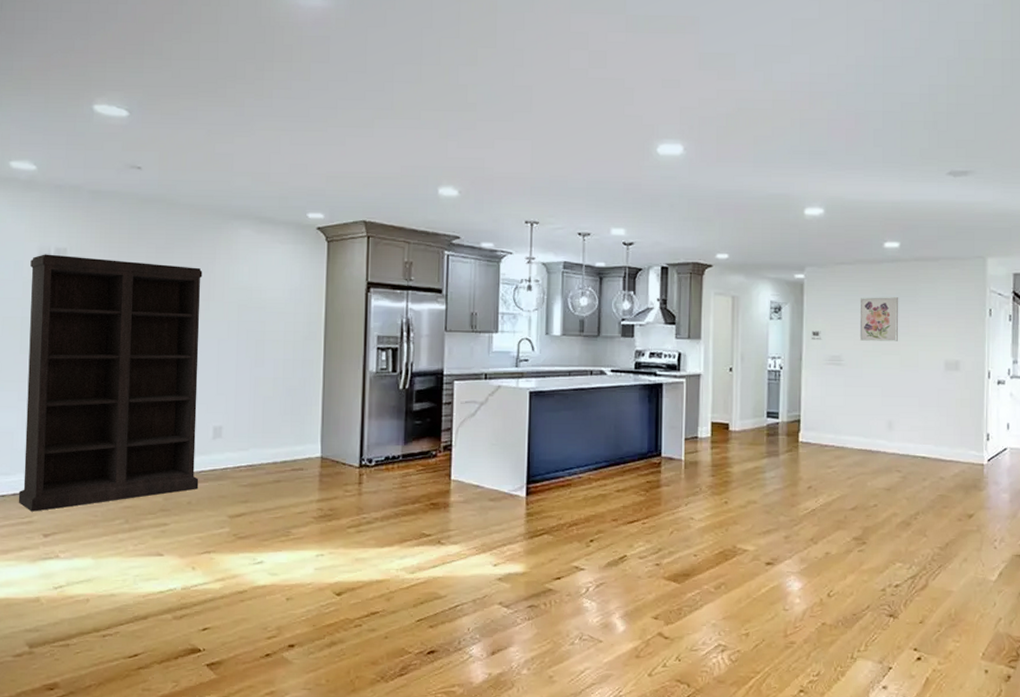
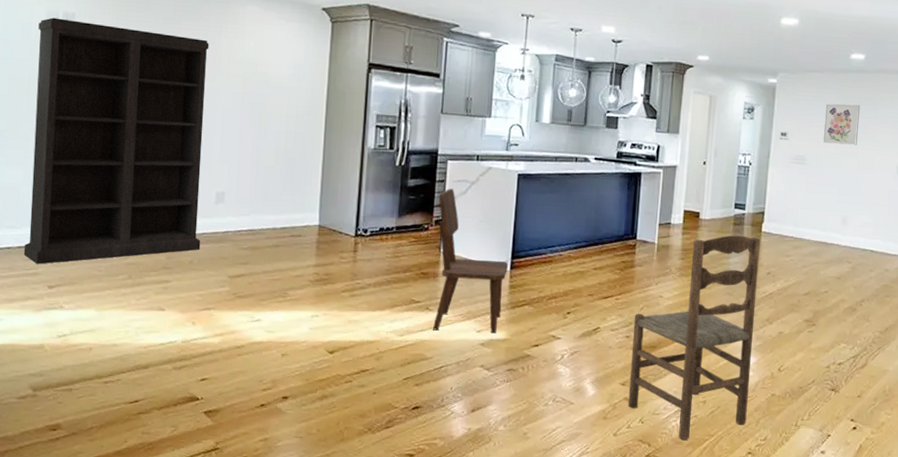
dining chair: none [445,411,524,567] -> present [432,188,509,334]
dining chair: none [662,447,798,678] -> present [628,235,761,440]

